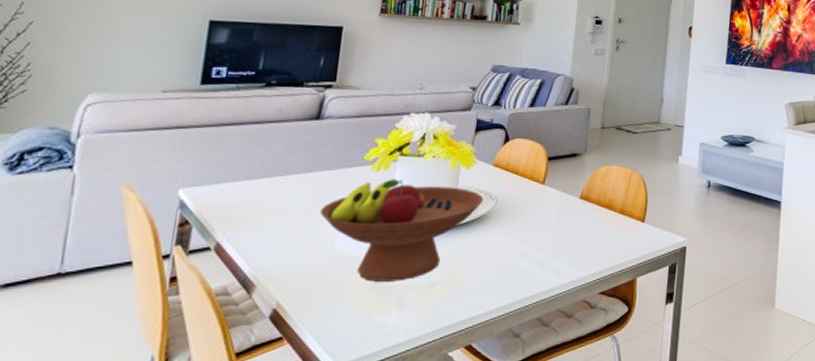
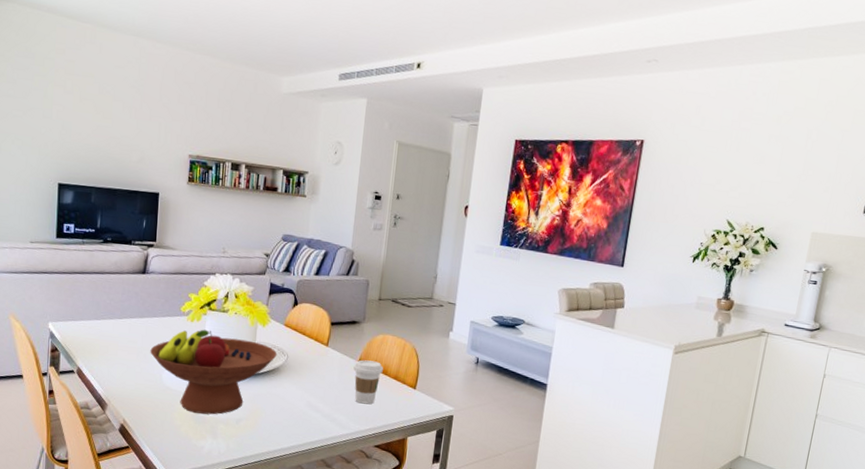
coffee cup: none [574,196,608,246] -> present [353,360,383,404]

